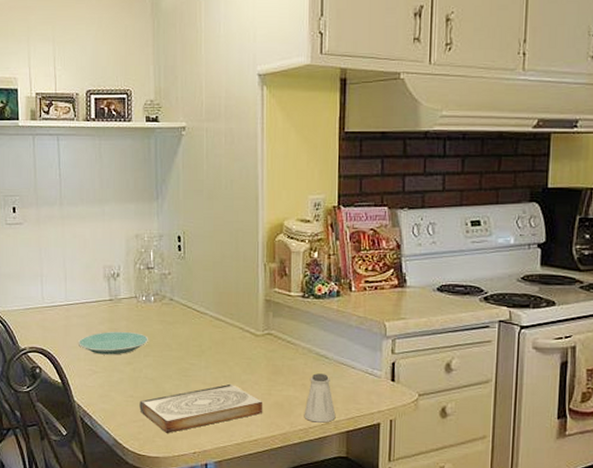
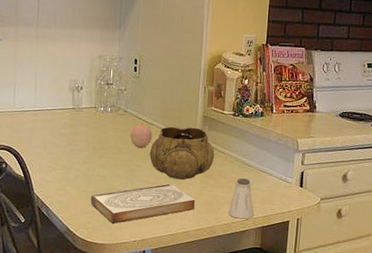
plate: present [78,331,149,355] -> none [41,135,104,156]
apple: none [179,312,206,343] -> present [130,123,153,149]
decorative bowl: none [204,314,282,378] -> present [150,126,215,180]

